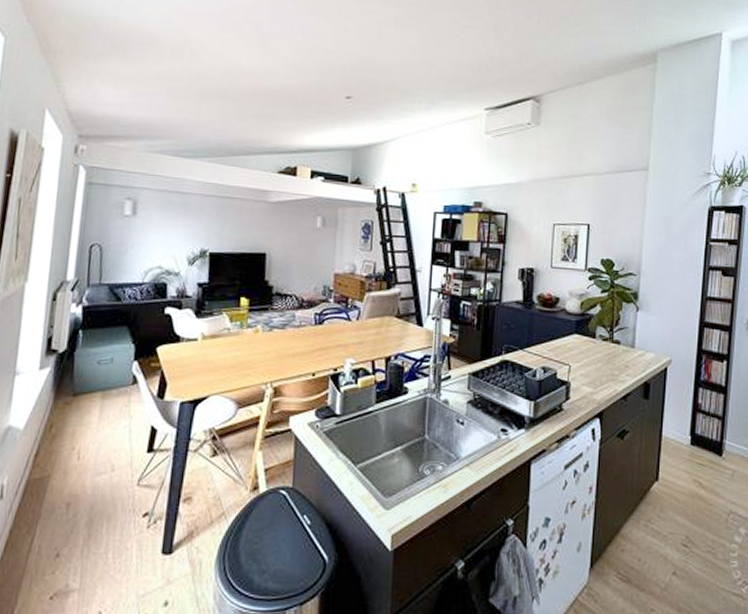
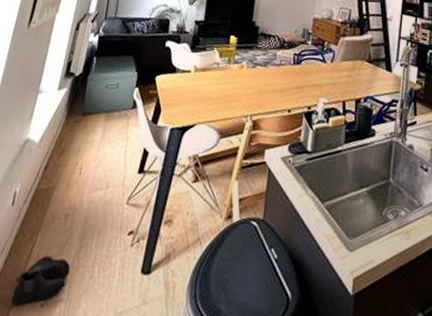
boots: none [15,547,80,602] -> present [11,255,71,306]

